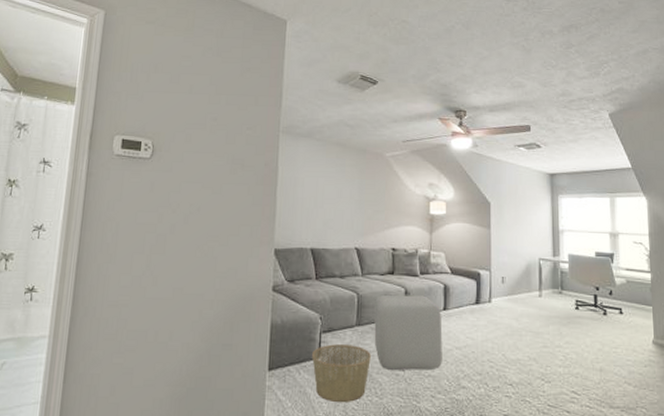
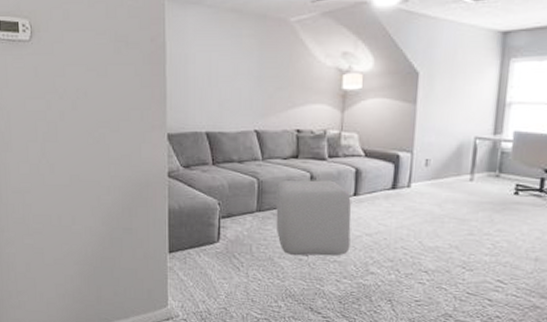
basket: present [312,344,371,402] -> none [212,229,272,284]

